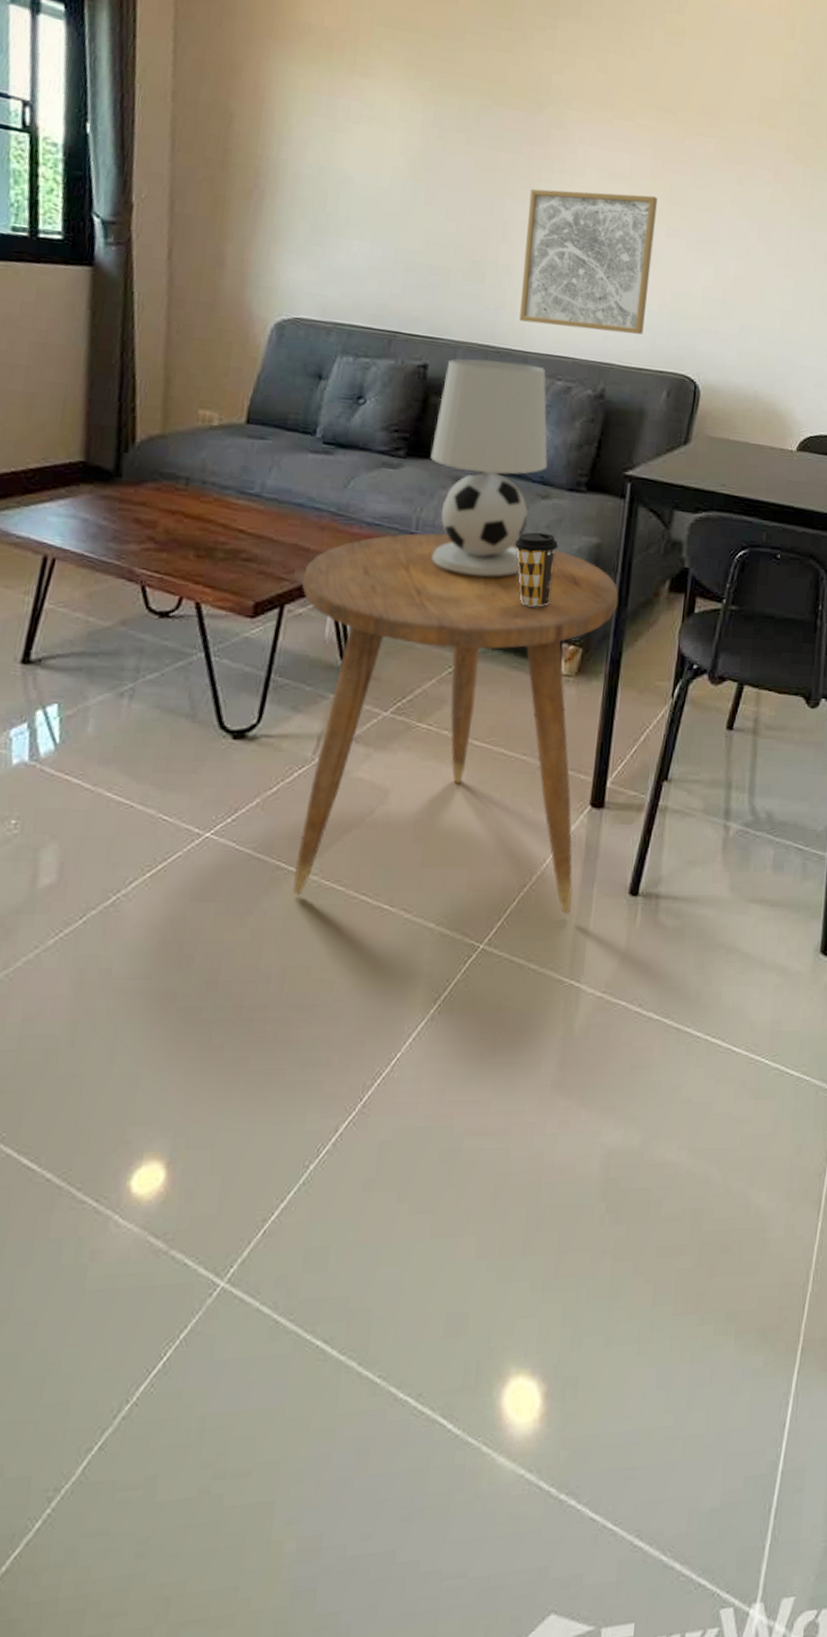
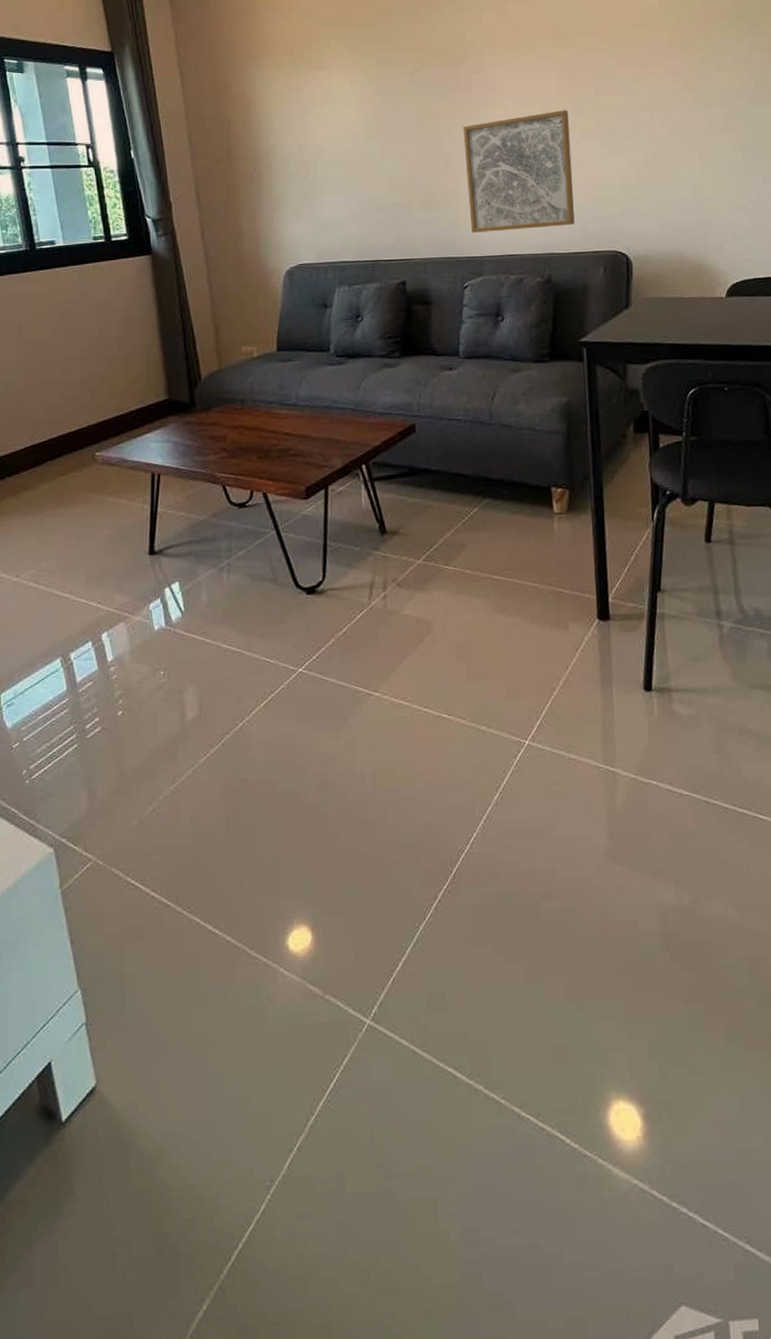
side table: present [293,532,619,914] -> none [337,412,596,712]
table lamp: present [430,358,548,576] -> none [419,266,515,442]
coffee cup: present [514,532,558,607] -> none [498,399,535,461]

